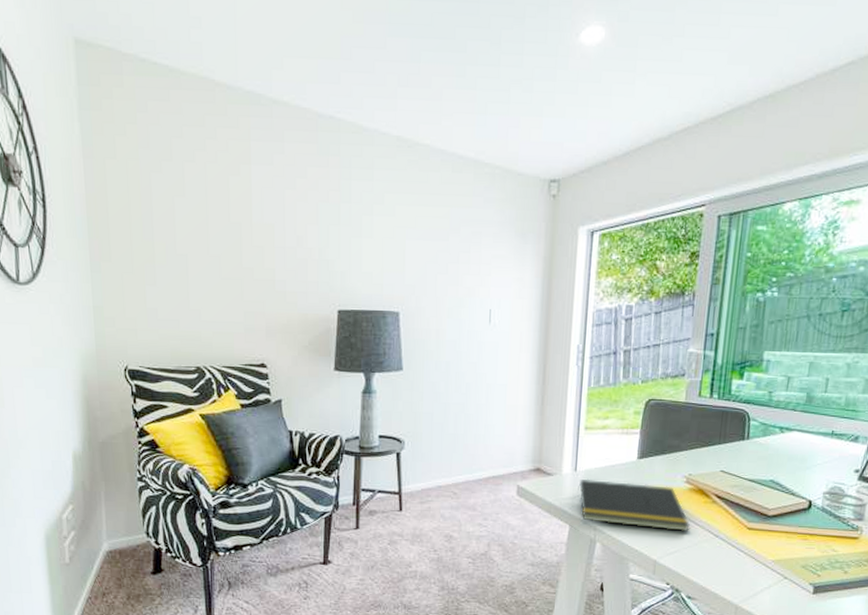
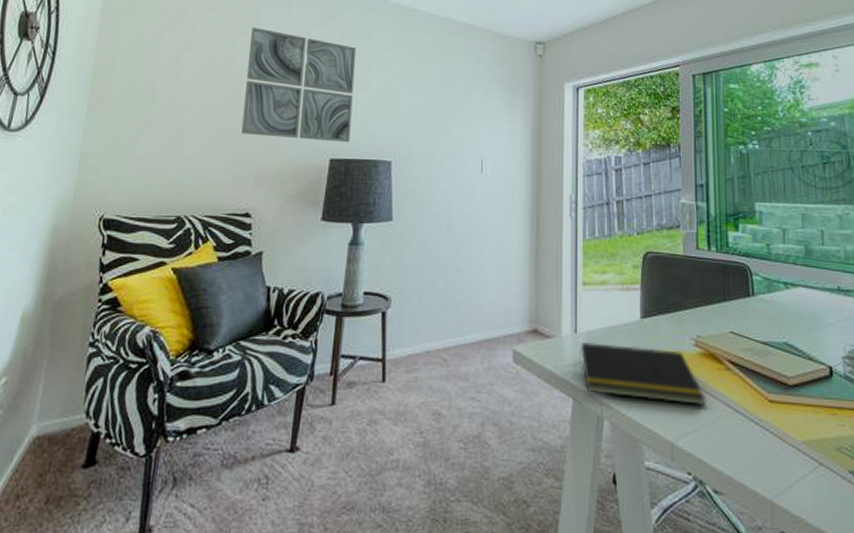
wall art: none [243,168,357,293] -> present [241,27,357,143]

